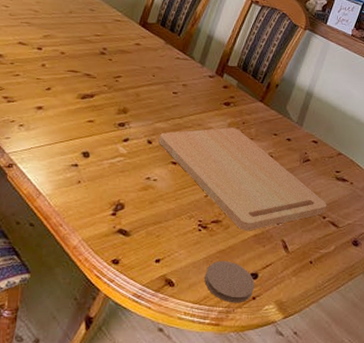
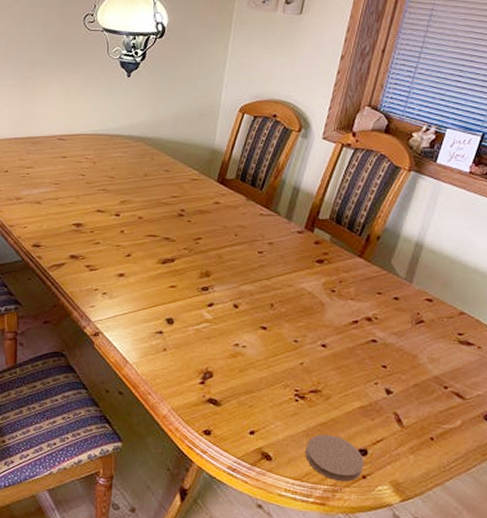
cutting board: present [159,127,327,231] -> none [246,287,449,402]

